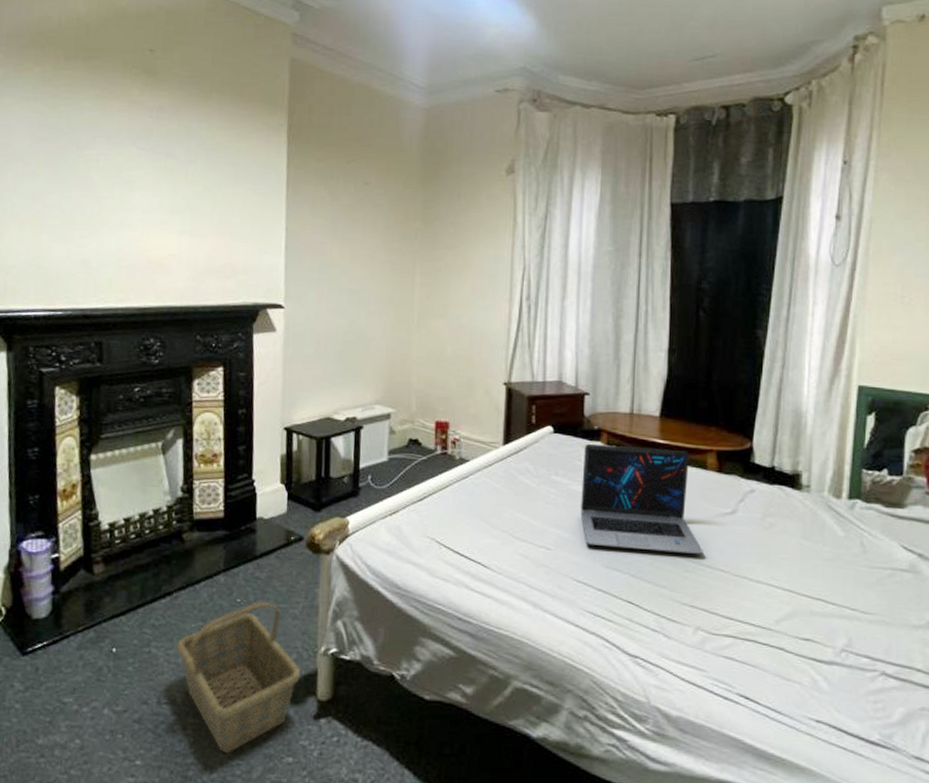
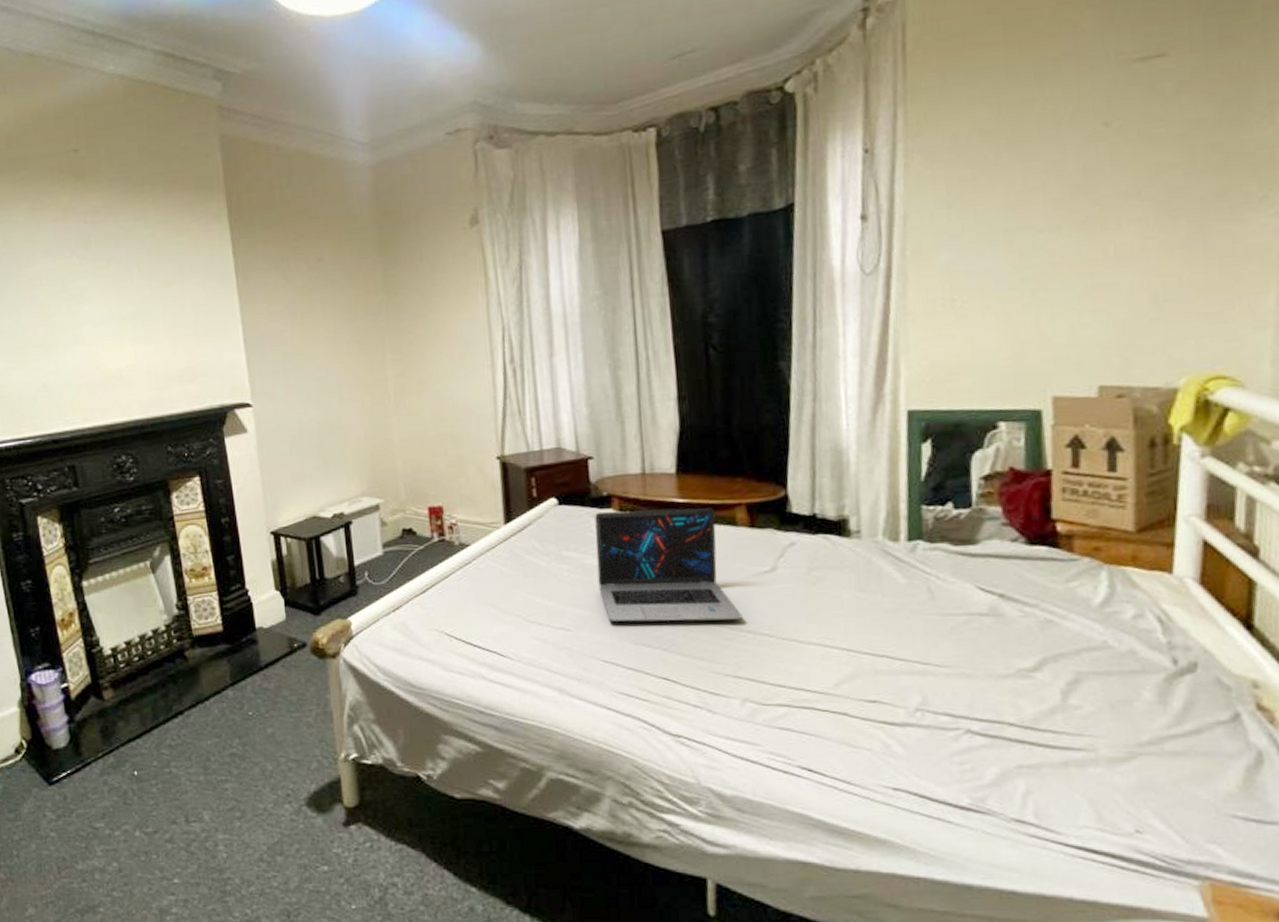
basket: present [175,601,300,754] -> none [195,712,323,867]

